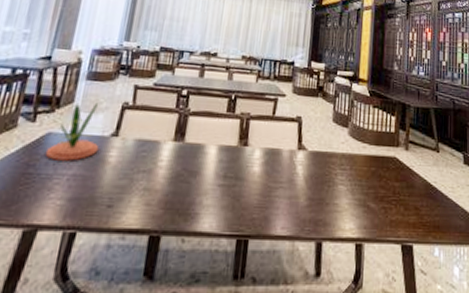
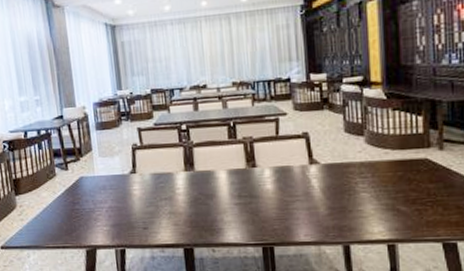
plant: present [46,102,99,161] -> none [84,147,124,198]

